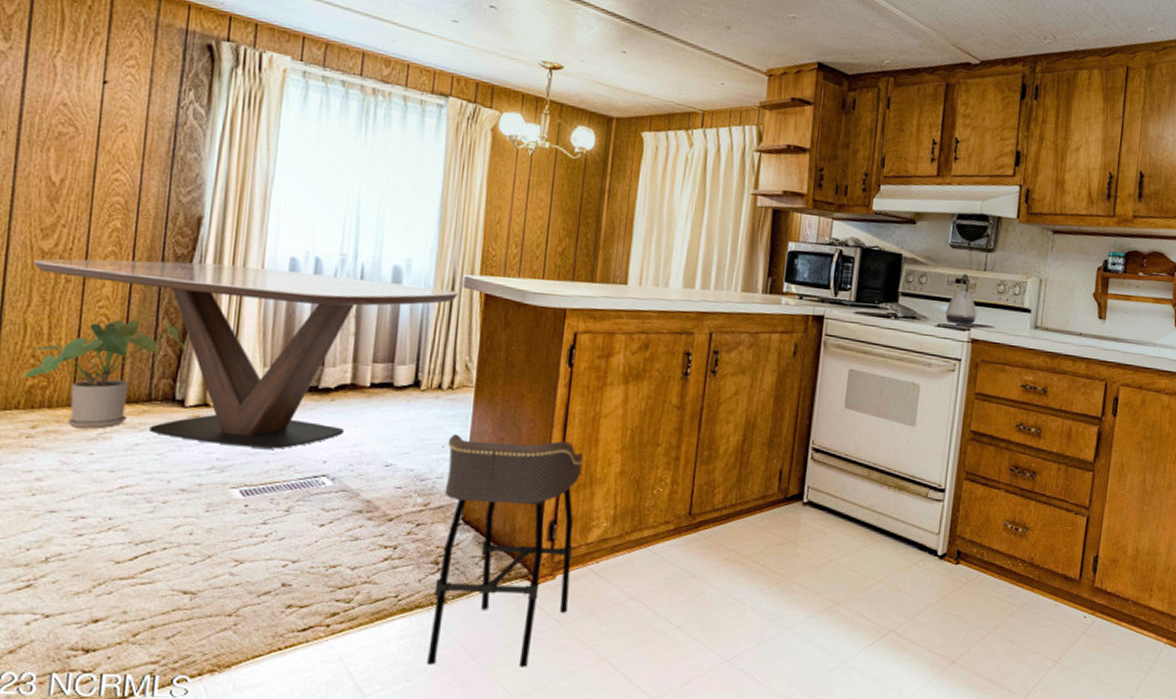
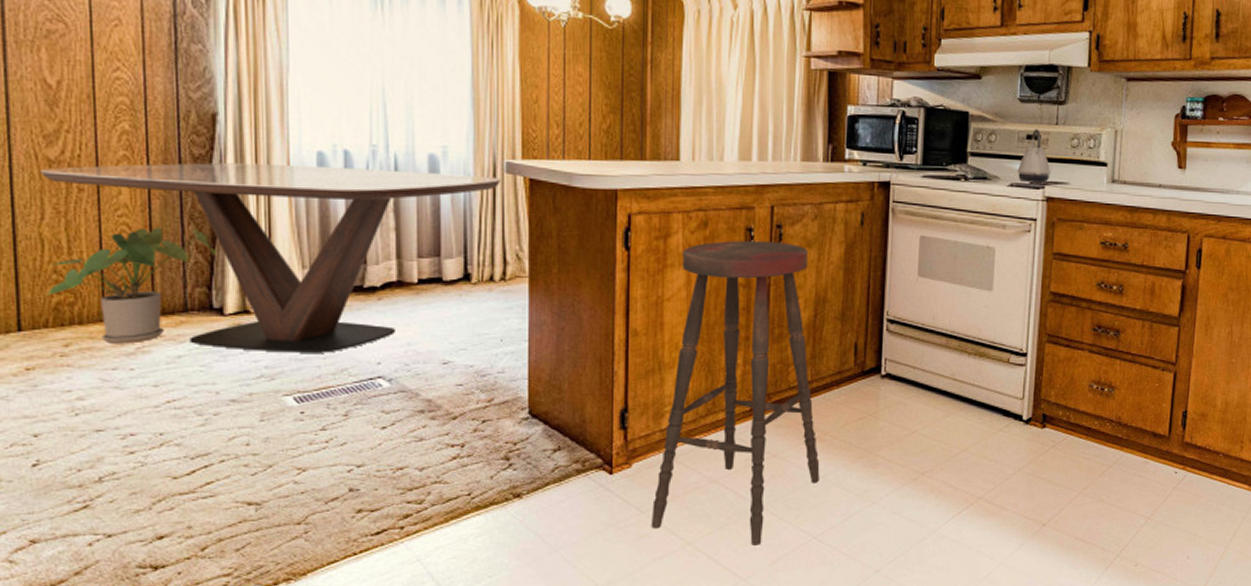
bar stool: present [427,433,584,667] -> none [506,326,650,560]
bar stool: none [568,363,742,665] -> present [650,240,820,545]

